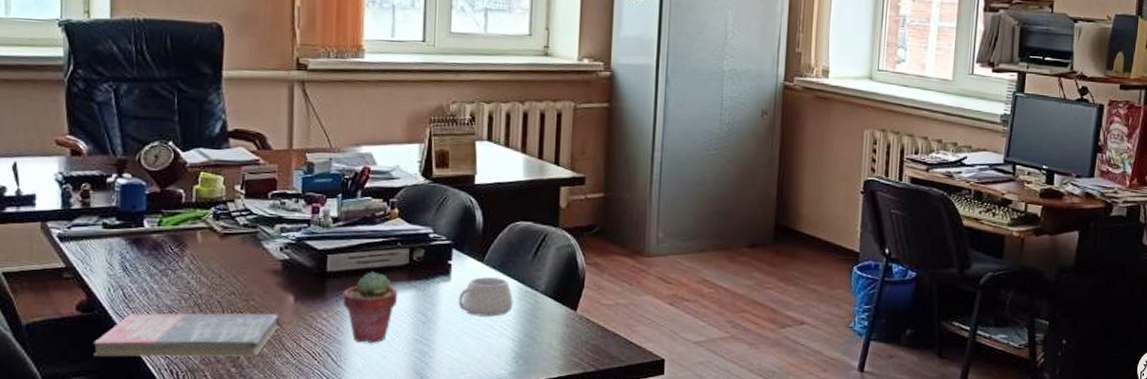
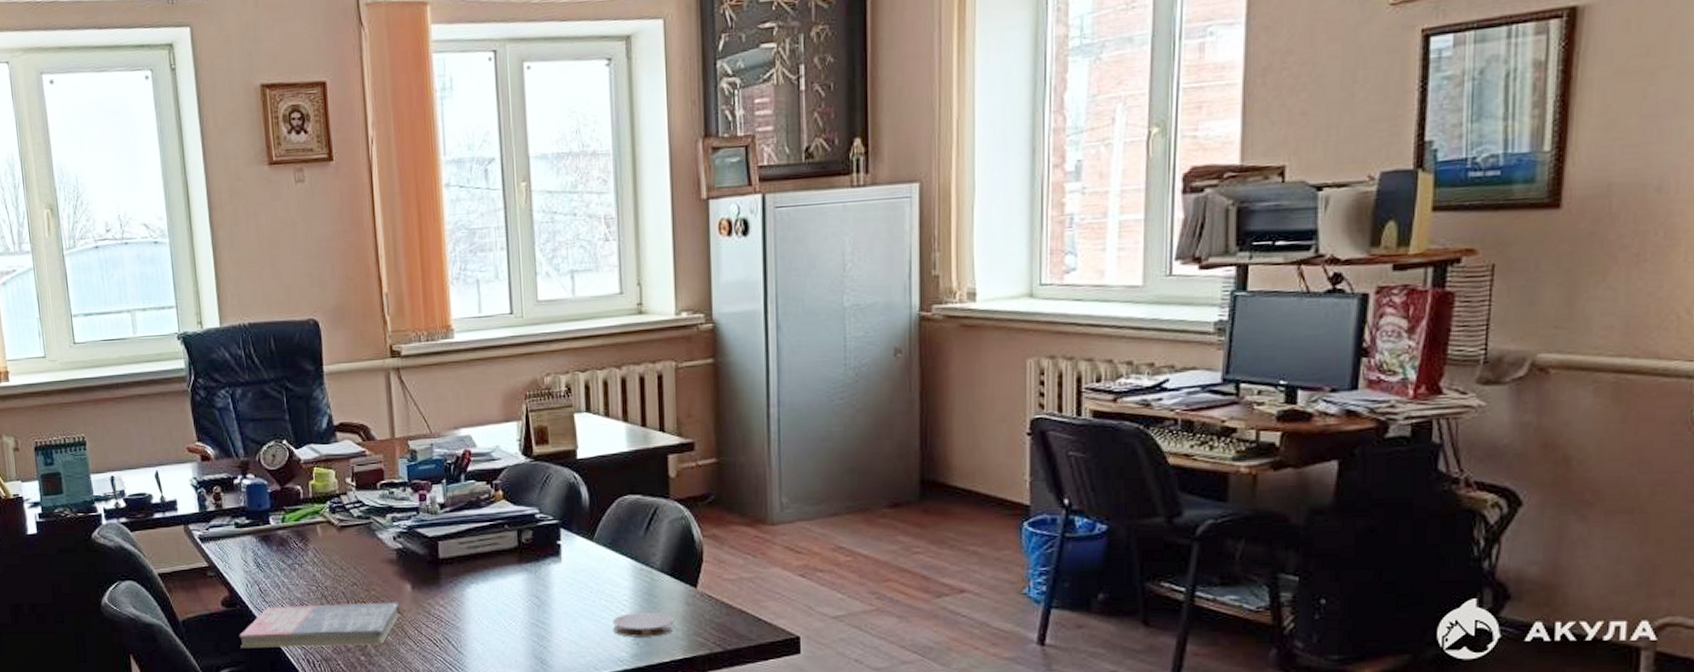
potted succulent: present [342,272,398,343] -> none [456,556,511,628]
mug: present [458,277,513,317] -> none [571,556,628,597]
coaster: none [495,331,553,356] -> present [613,611,674,637]

